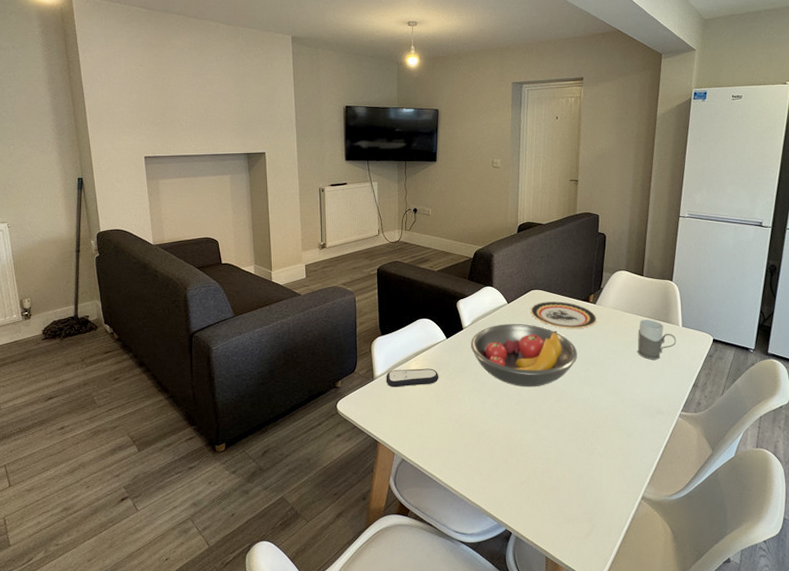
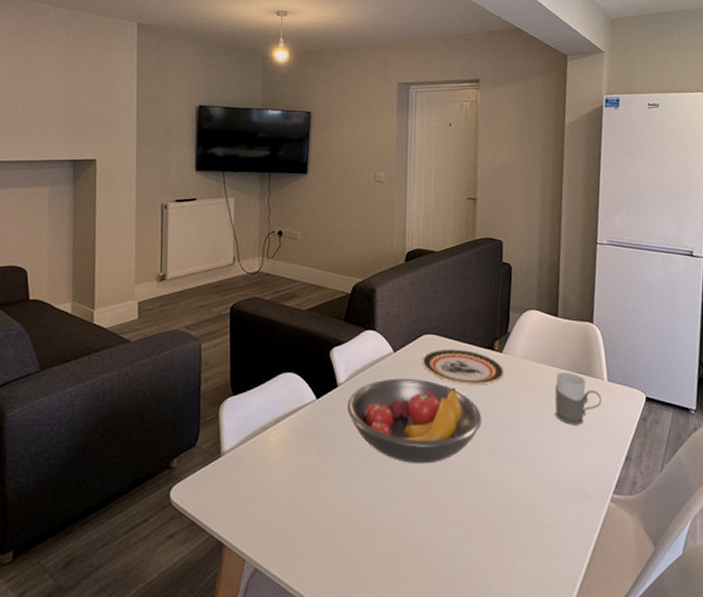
remote control: present [386,368,439,388] -> none [237,439,306,467]

